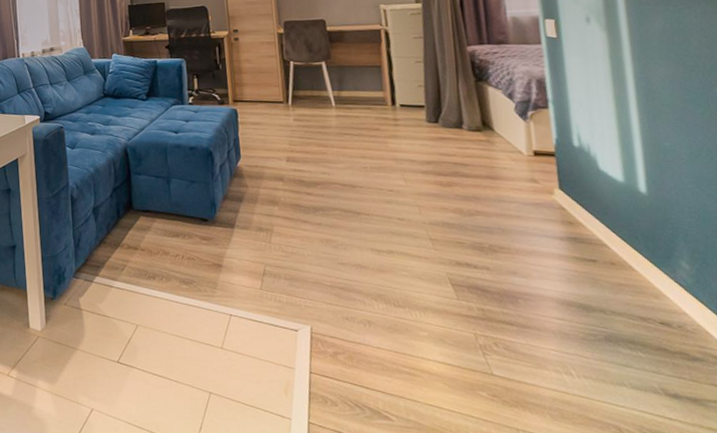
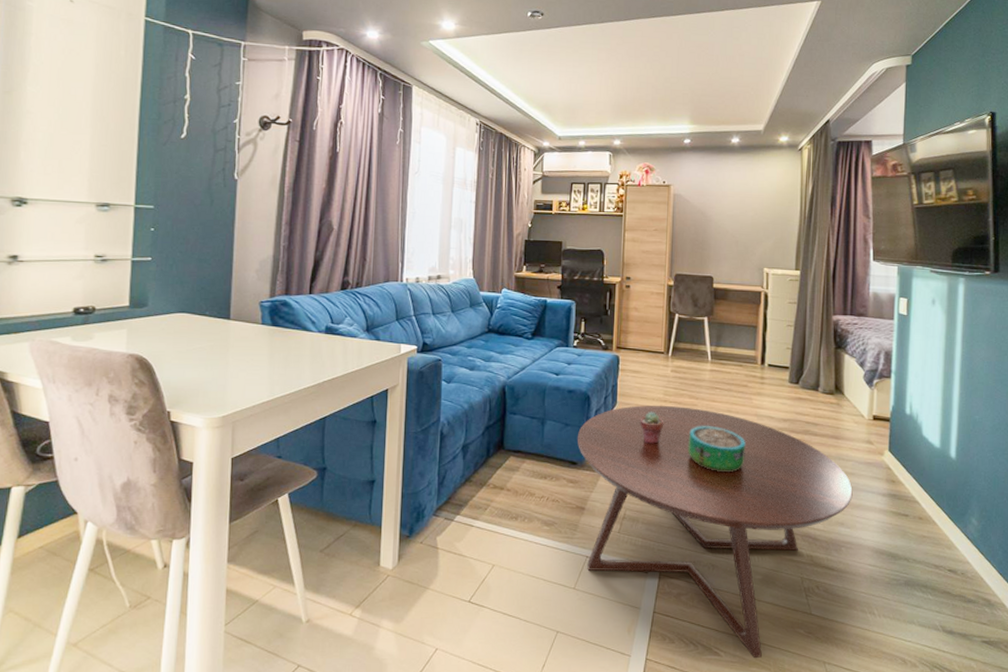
coffee table: none [204,156,523,424] -> present [577,405,853,659]
potted succulent: none [267,163,294,196] -> present [640,412,664,444]
decorative bowl: none [322,174,389,222] -> present [688,426,746,473]

